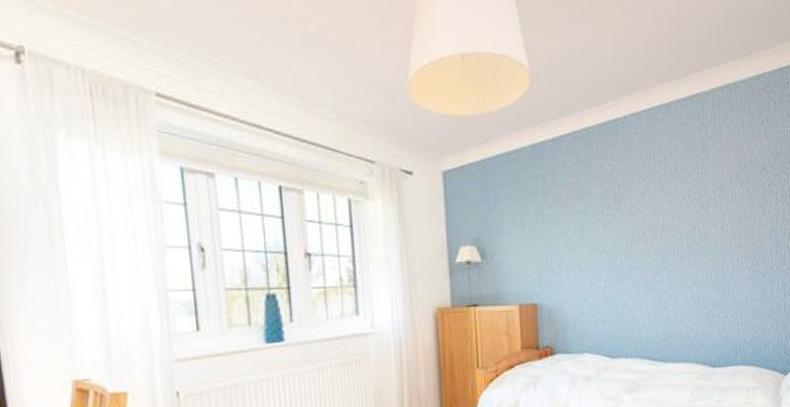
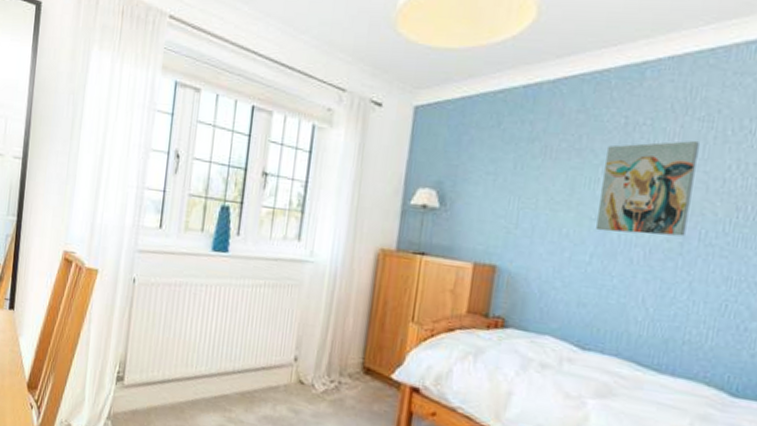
wall art: none [602,179,665,260] -> present [596,140,699,237]

